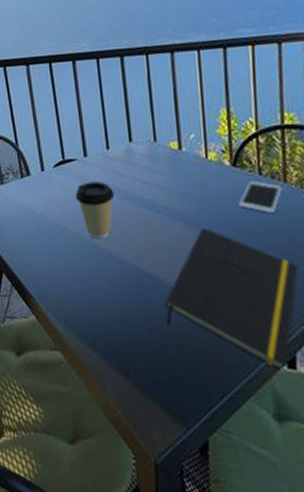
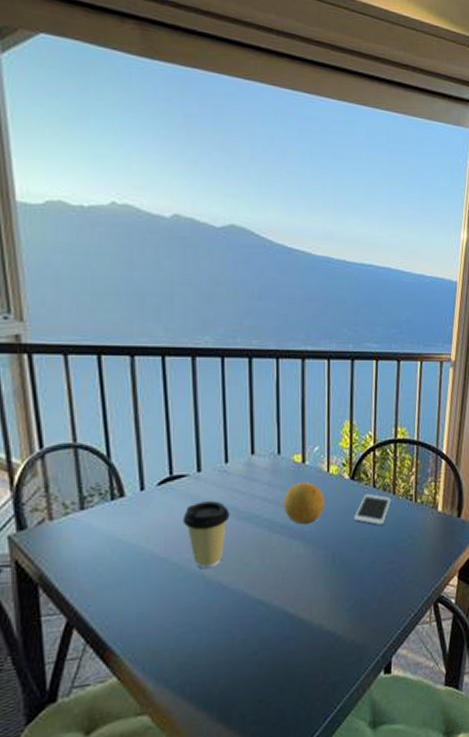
fruit: none [162,168,206,208] -> present [283,482,325,525]
notepad: present [164,227,298,369] -> none [275,544,399,677]

